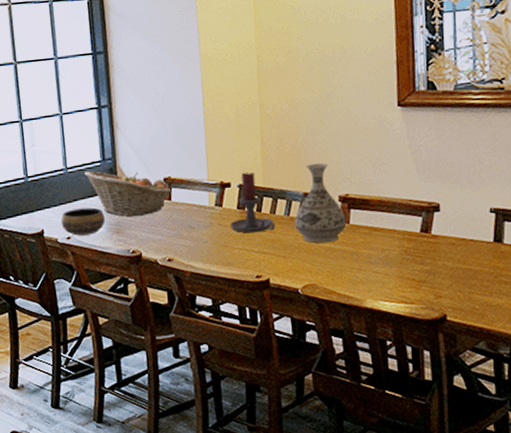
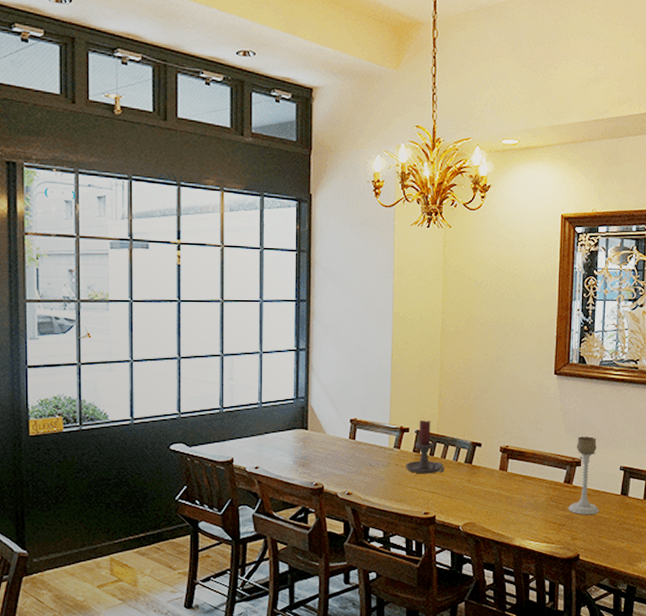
bowl: present [61,207,105,236] -> none [250,441,292,466]
fruit basket: present [84,170,172,217] -> none [278,406,357,451]
vase: present [294,163,347,244] -> none [461,417,505,487]
candle holder: none [427,175,468,269] -> present [568,436,599,515]

